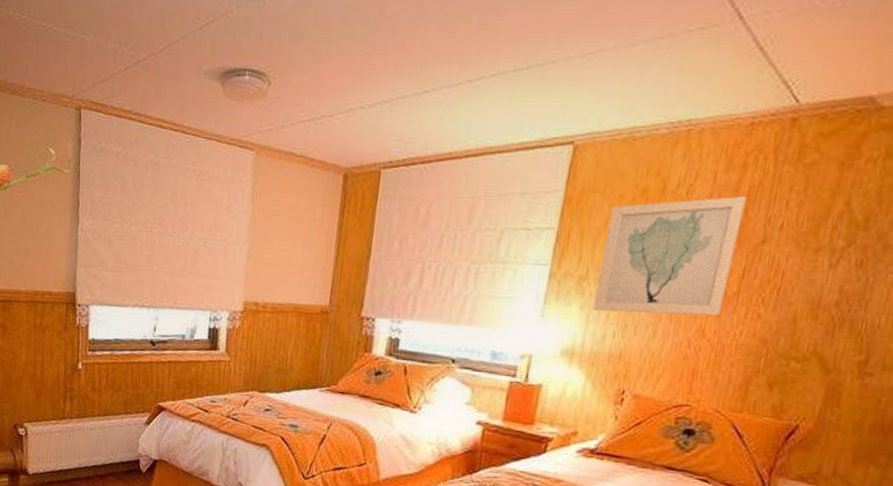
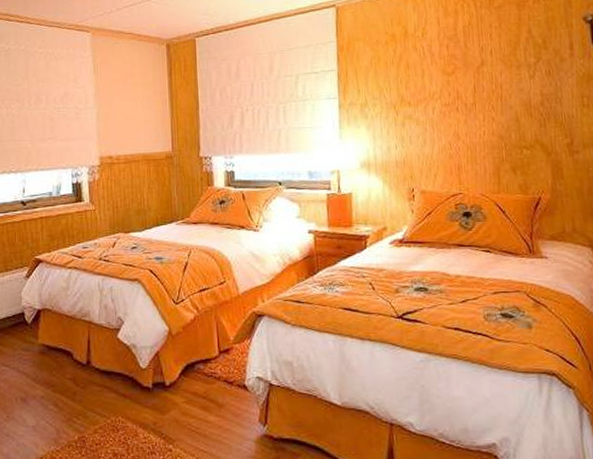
wall art: present [592,195,747,316] -> none [372,33,467,129]

